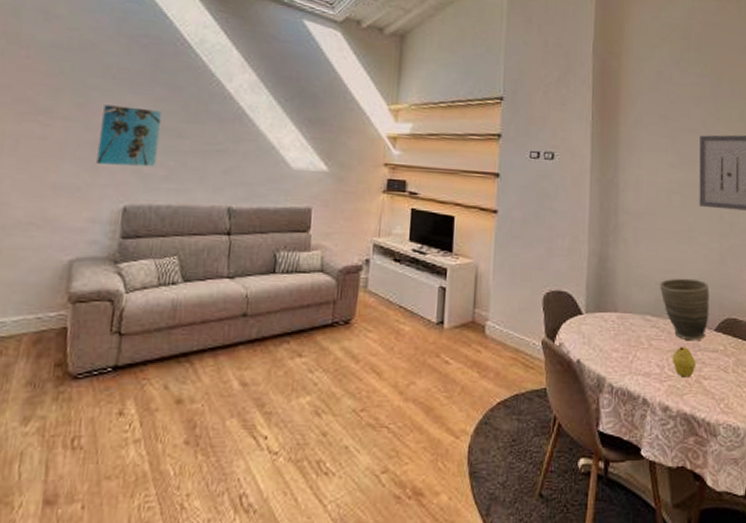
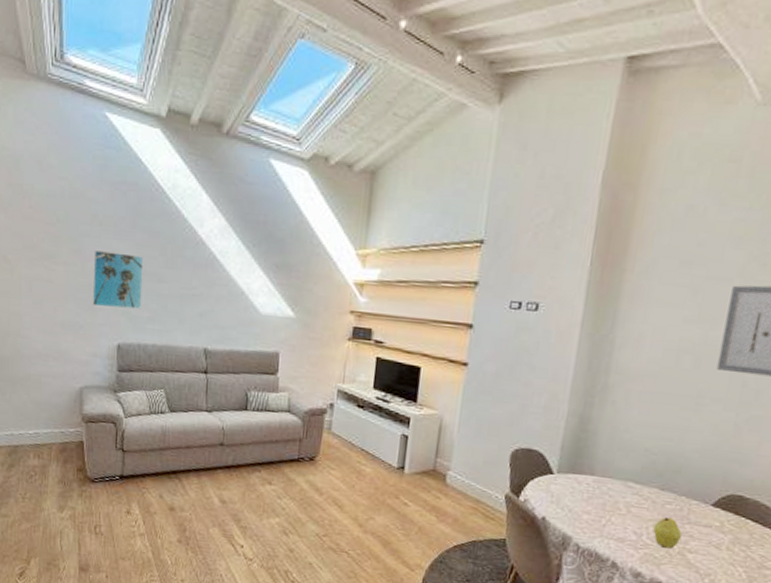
vase: present [659,278,710,341] -> none [649,446,713,514]

